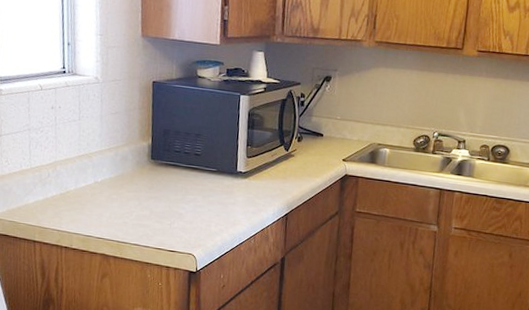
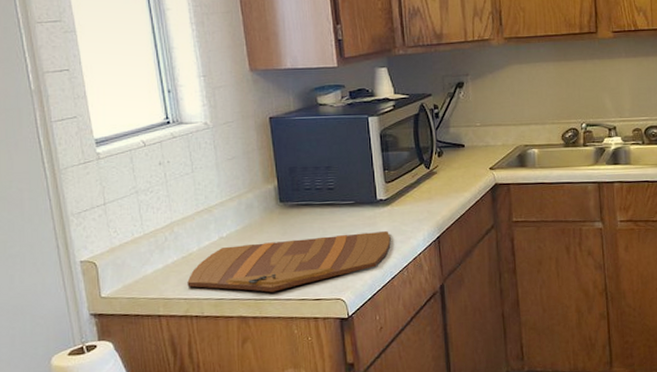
cutting board: none [61,190,244,238] -> present [187,231,391,293]

